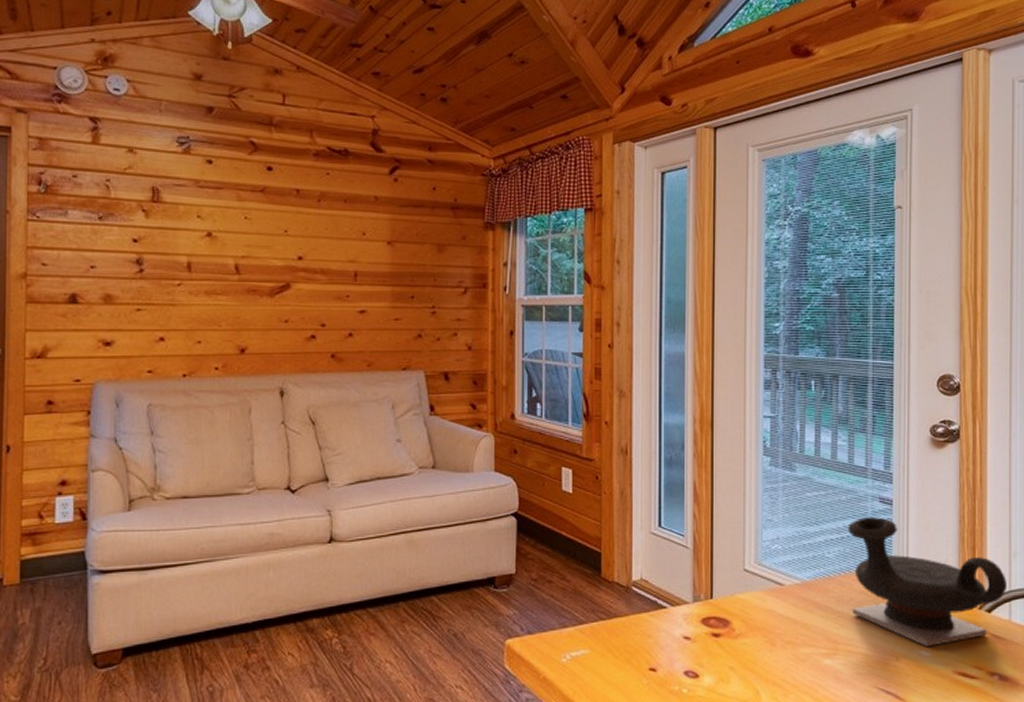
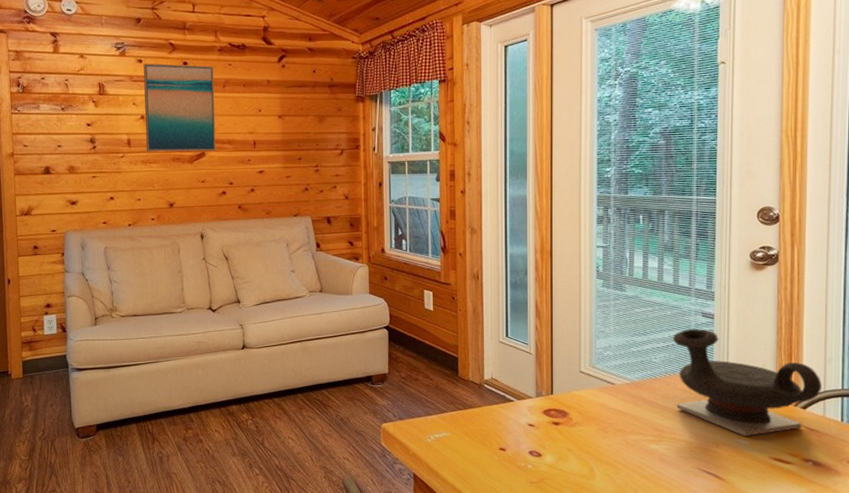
wall art: none [212,165,306,283] -> present [143,63,216,152]

